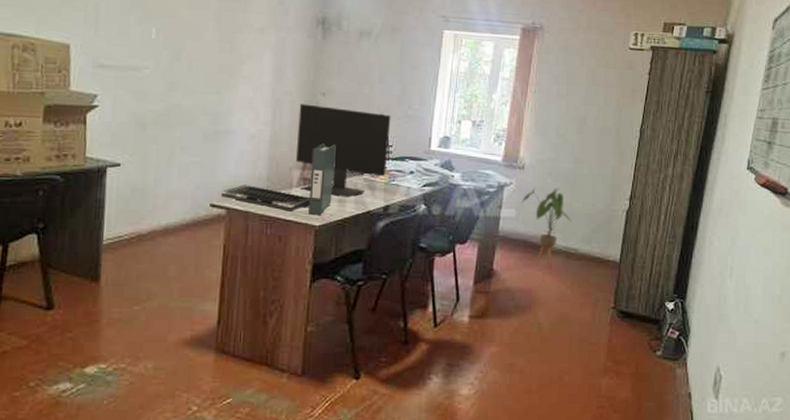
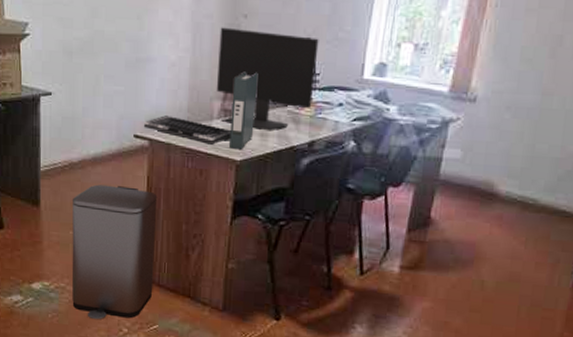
pedal bin: none [133,255,234,401] -> present [72,184,158,320]
house plant: present [521,187,571,268] -> none [469,123,532,220]

